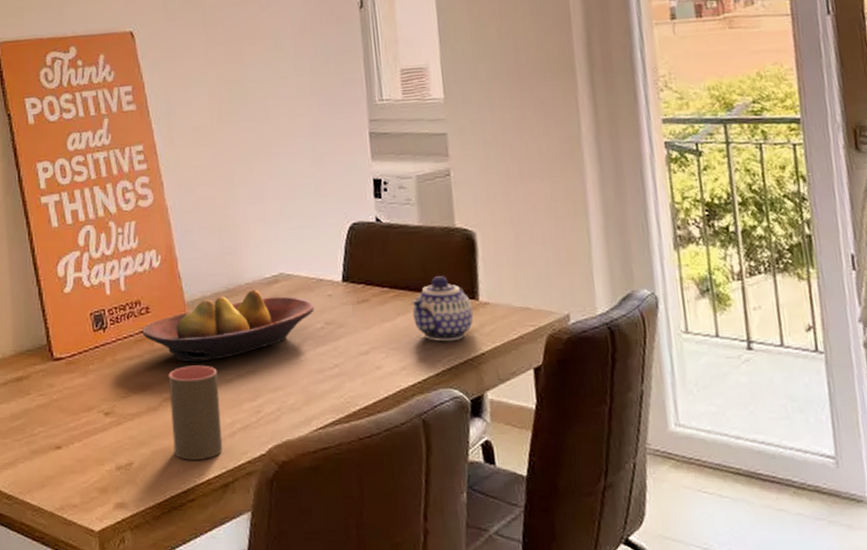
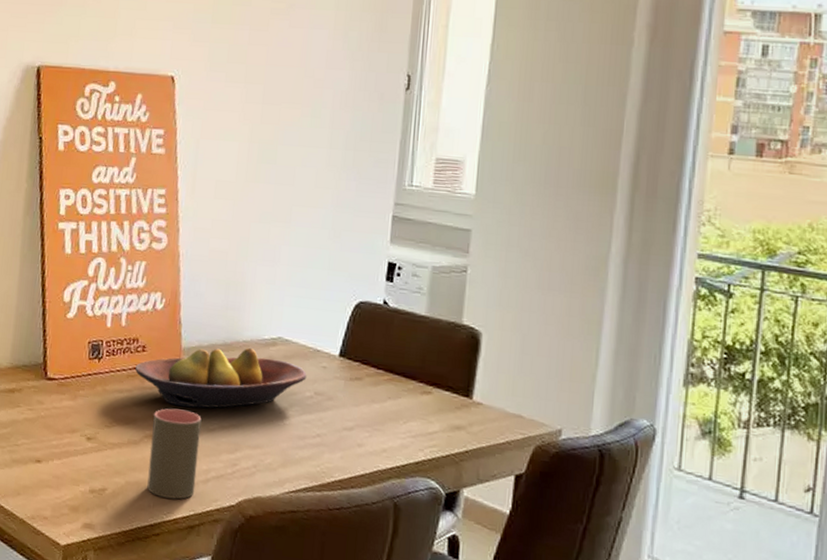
teapot: present [412,276,474,342] -> none [403,368,465,434]

